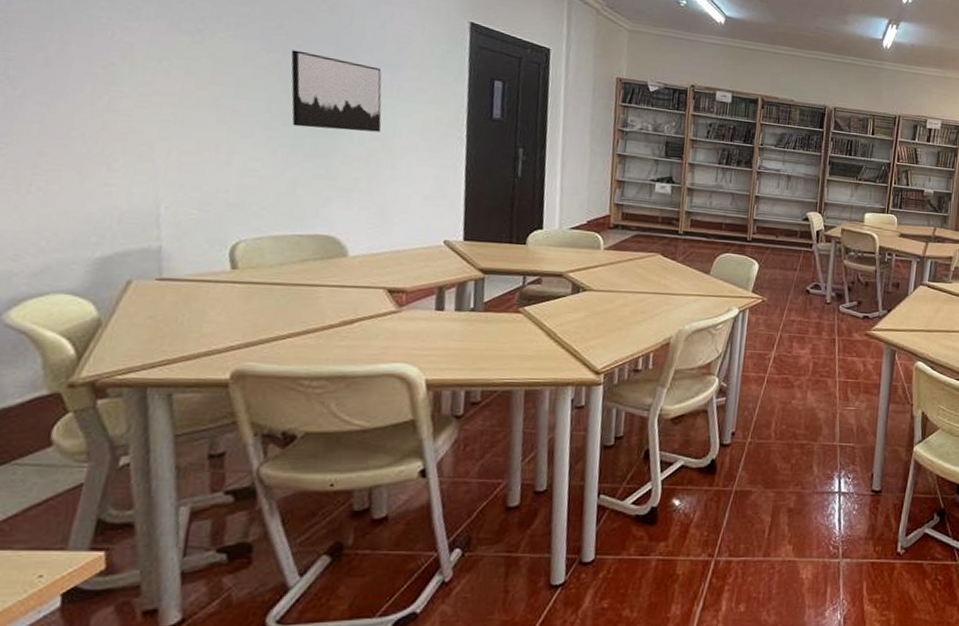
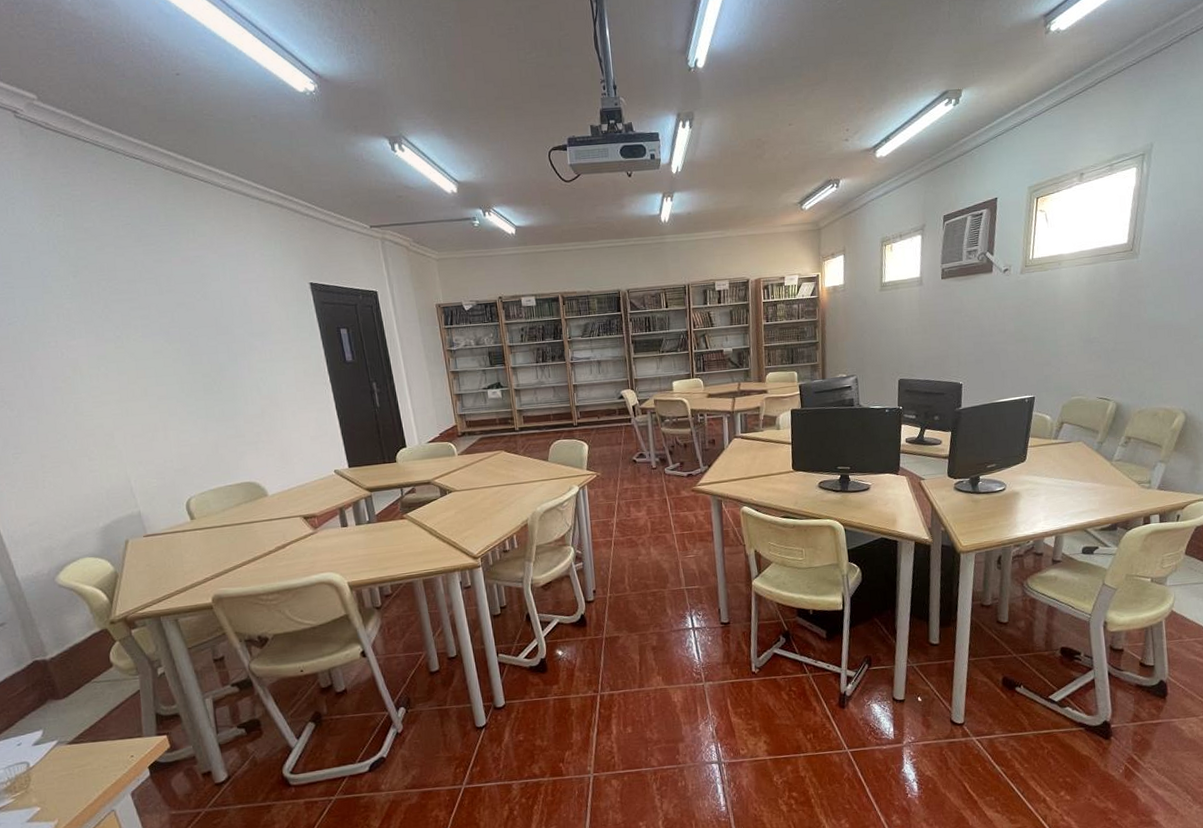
wall art: present [291,49,382,132] -> none [185,337,266,399]

